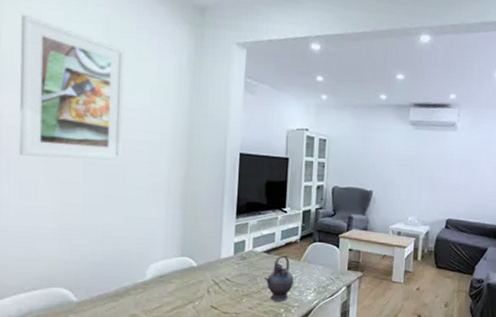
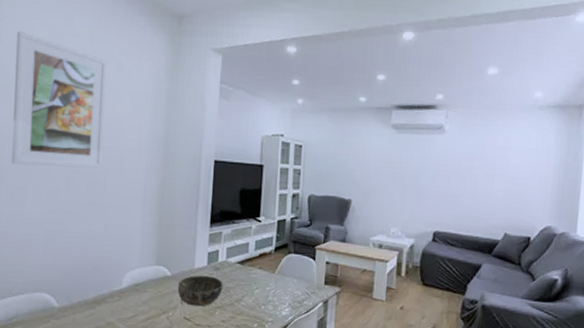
bowl: none [204,265,250,295] -> present [177,275,223,307]
teapot: present [264,255,294,301] -> none [237,266,268,316]

